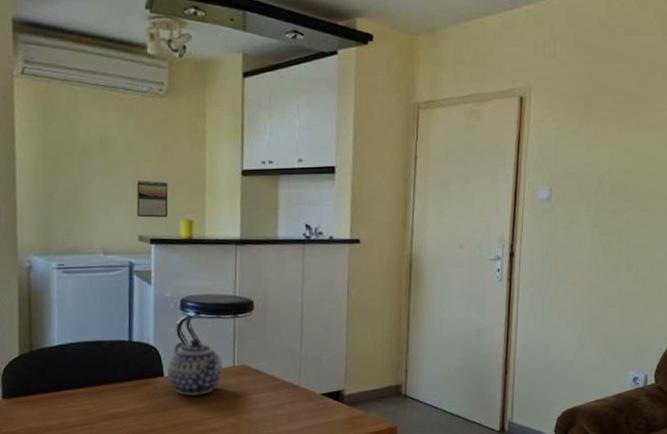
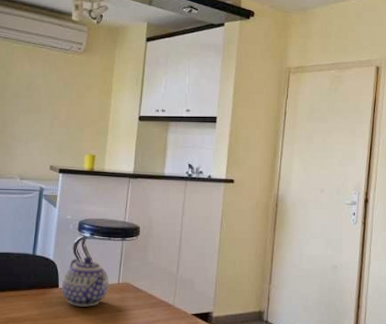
calendar: present [136,180,169,218] -> none [51,120,78,152]

